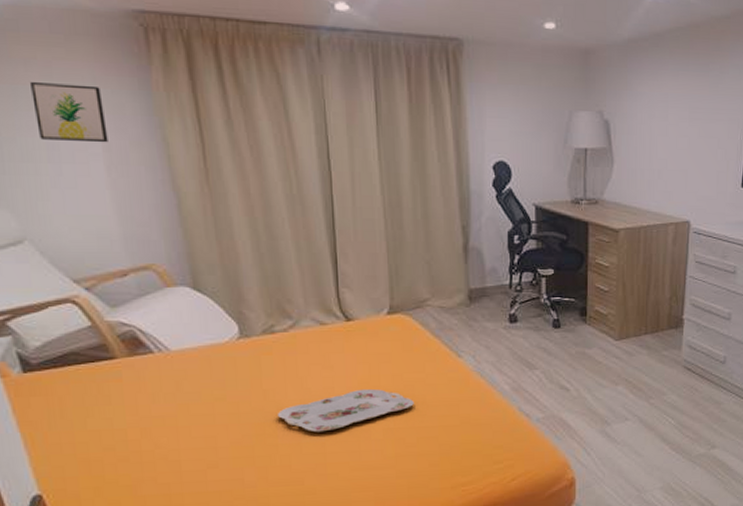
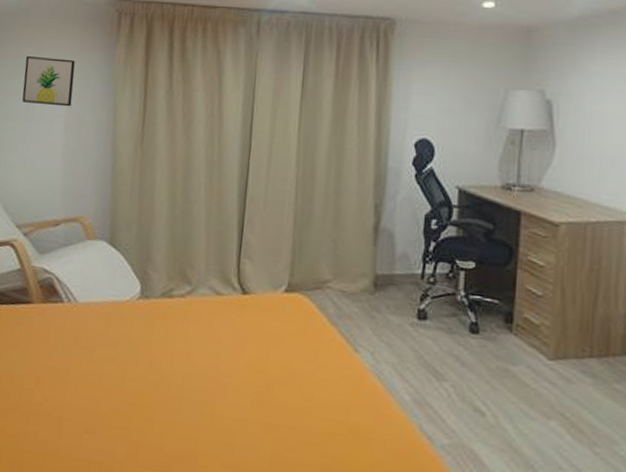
serving tray: present [277,388,414,433] -> none [158,372,300,415]

